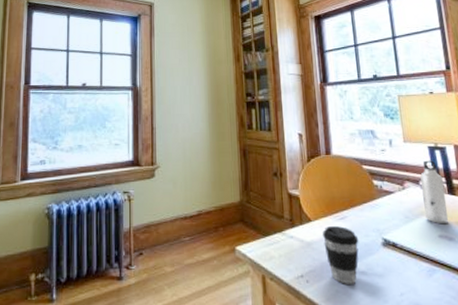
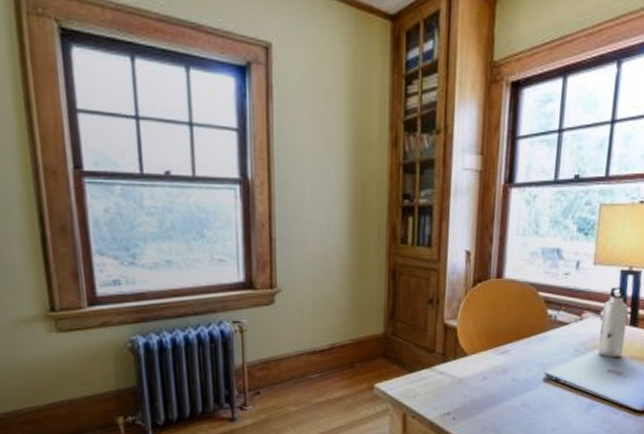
coffee cup: present [323,225,359,284] -> none [478,360,519,421]

